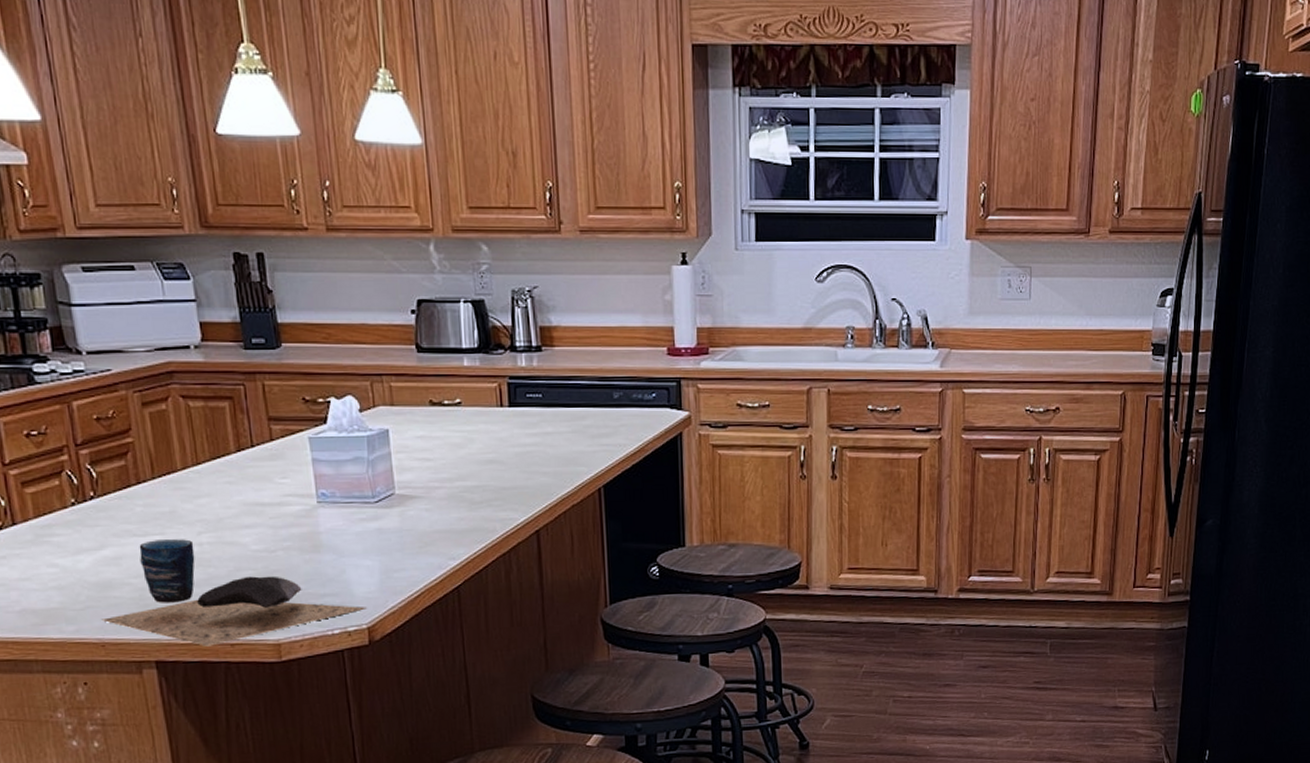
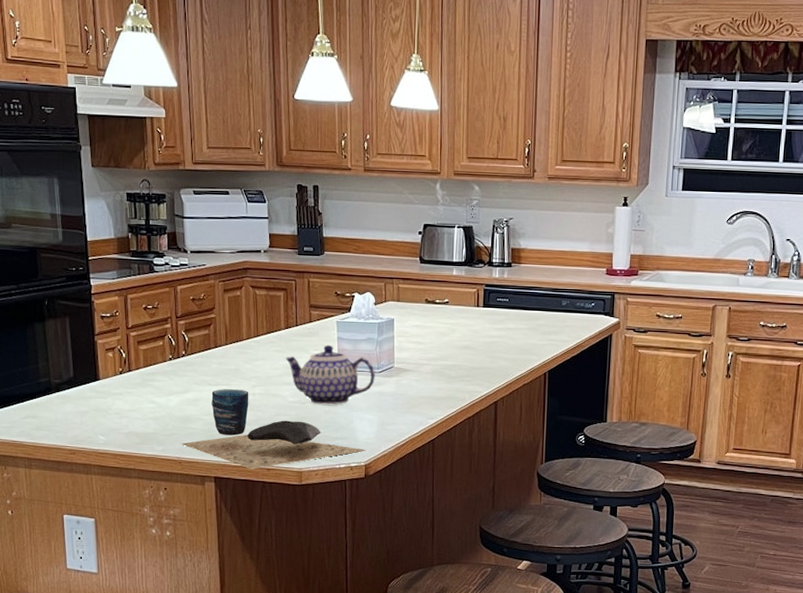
teapot: none [240,470,370,552] -> present [285,345,375,405]

